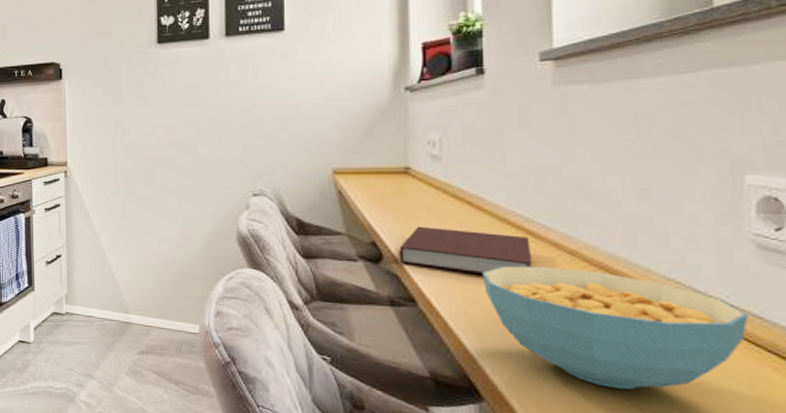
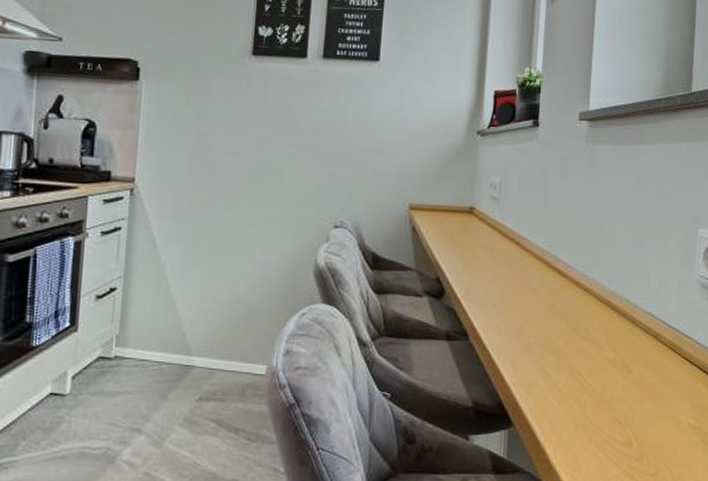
notebook: present [399,226,532,274] -> none [458,263,559,308]
cereal bowl: present [482,266,749,390] -> none [521,301,692,407]

